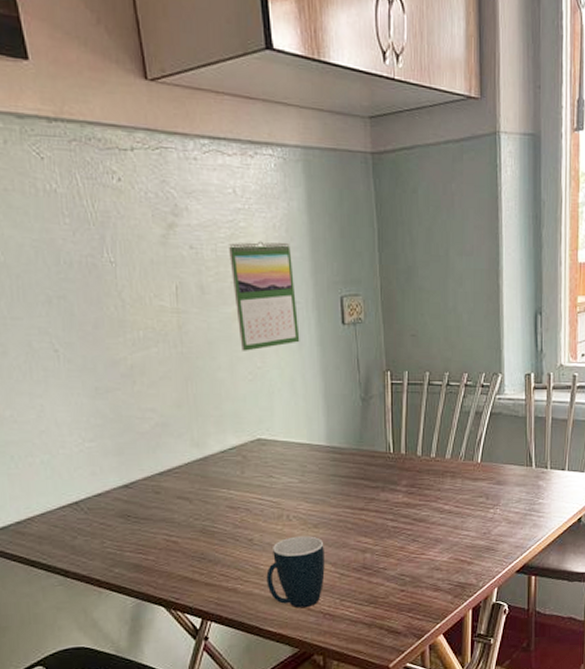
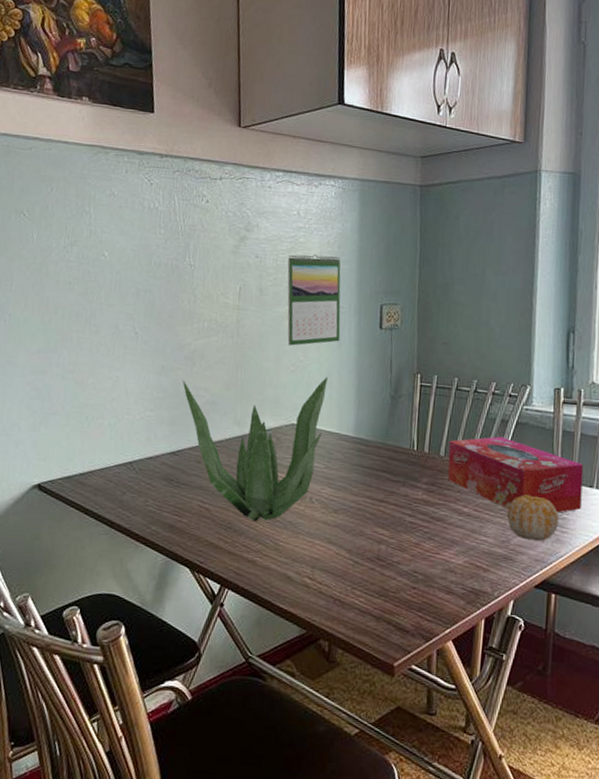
plant: none [123,383,292,549] -> present [182,377,327,522]
mug: present [266,536,325,609] -> none [283,518,342,591]
tissue box: none [426,429,556,502] -> present [448,436,584,513]
fruit: none [486,485,535,529] -> present [506,494,559,542]

